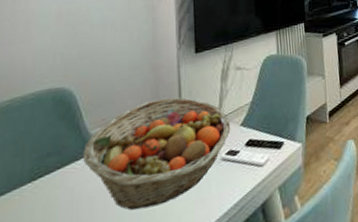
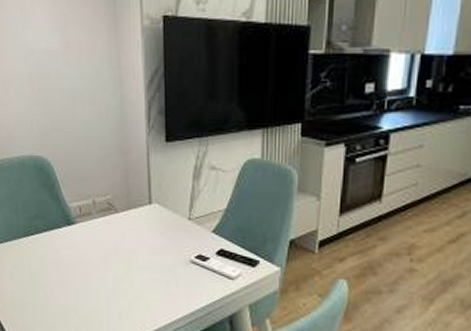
fruit basket: present [83,97,231,211] -> none [64,185,201,287]

